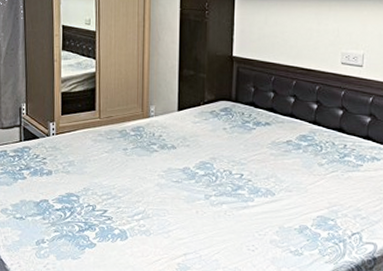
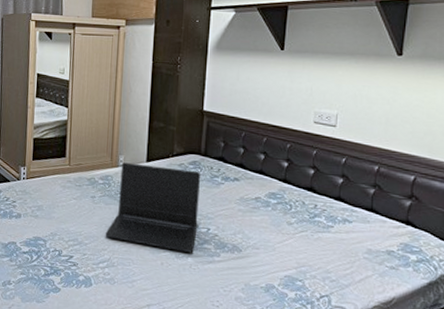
laptop: none [139,112,232,199] -> present [105,162,200,253]

